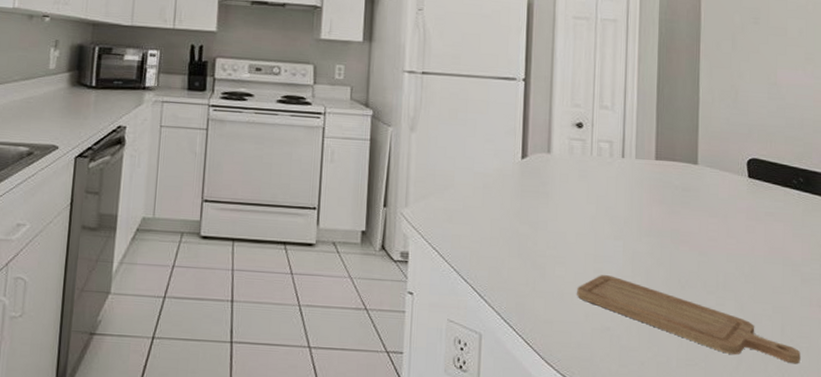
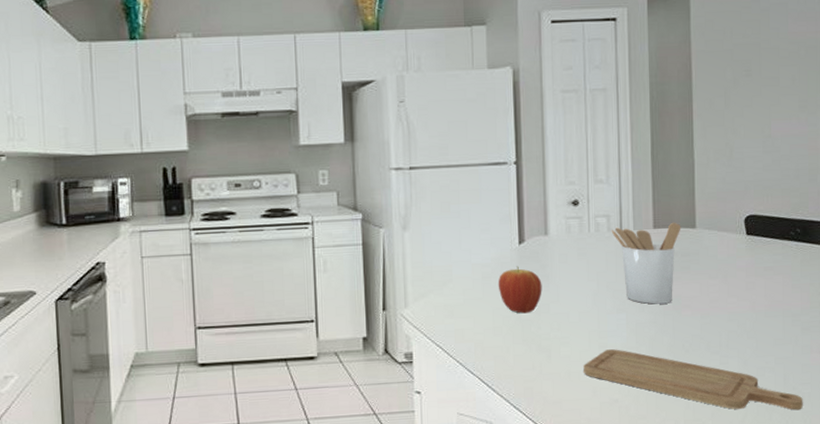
fruit: none [498,180,542,228] -> present [498,266,542,314]
utensil holder: none [613,154,683,236] -> present [611,222,681,304]

